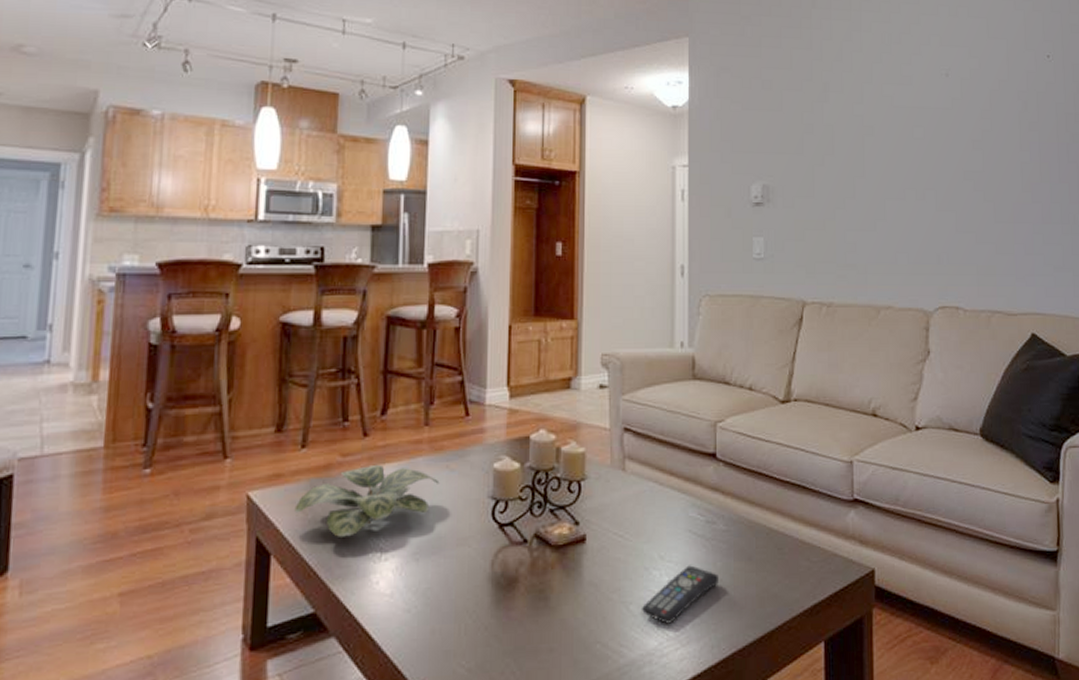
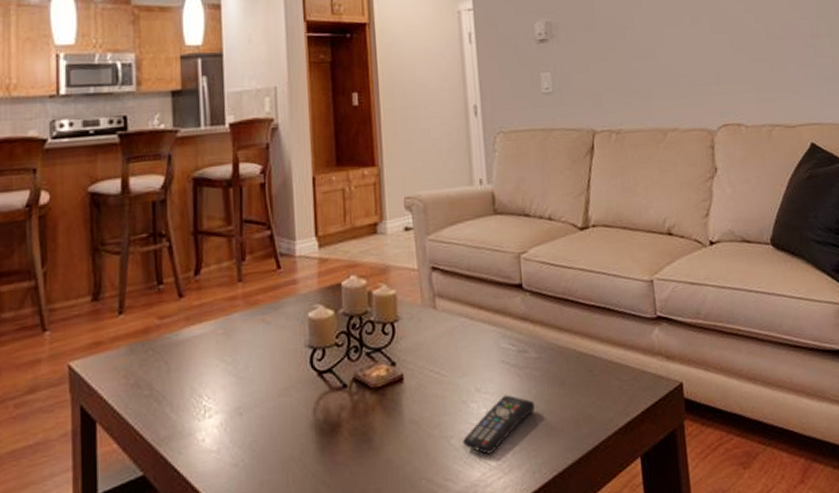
plant: present [294,464,440,537] -> none [116,323,257,399]

